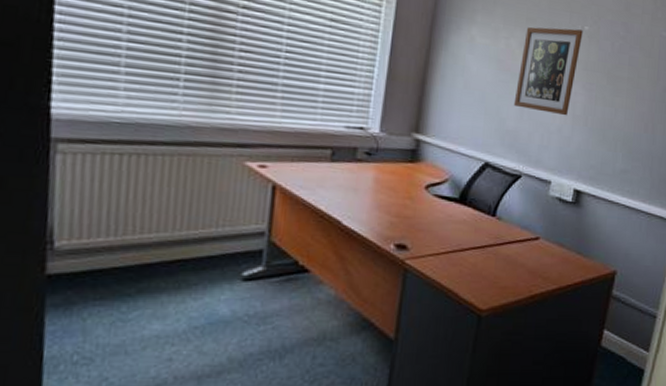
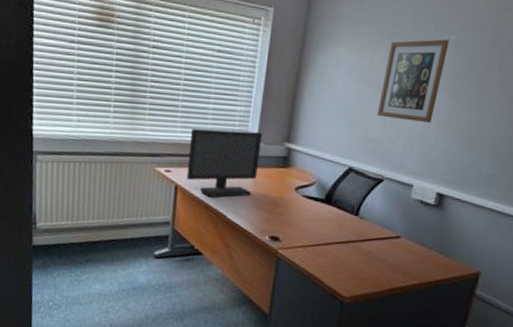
computer monitor: none [288,113,387,199] -> present [186,128,263,198]

